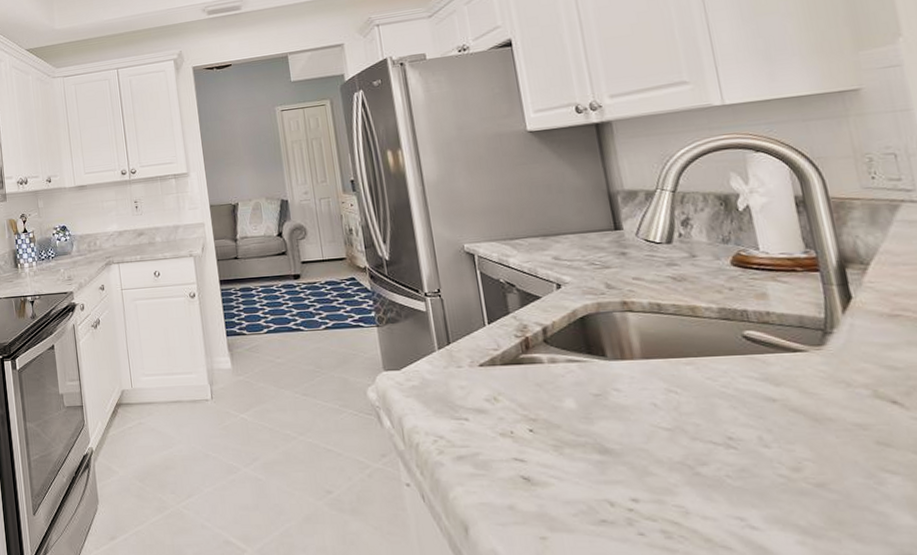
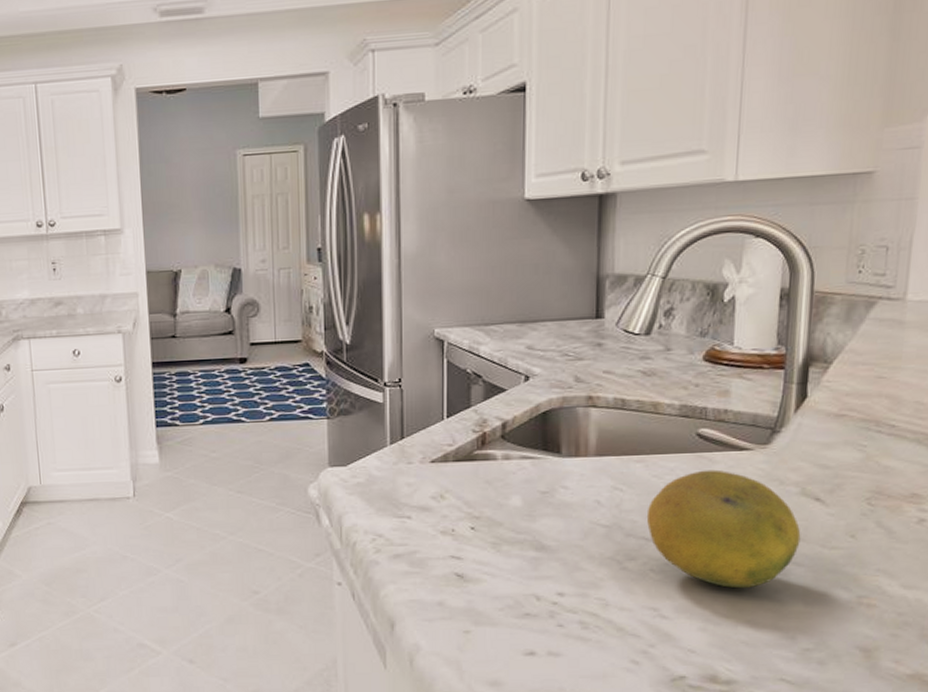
fruit: none [708,371,889,498] -> present [646,469,801,589]

